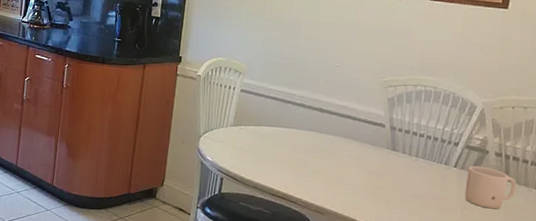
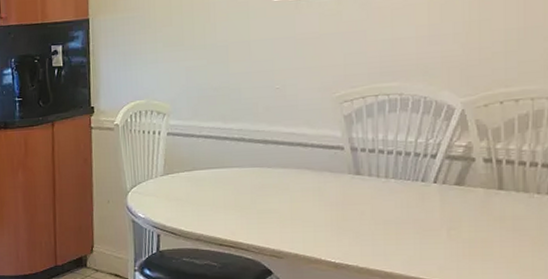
mug: present [464,165,517,210] -> none [449,176,514,225]

